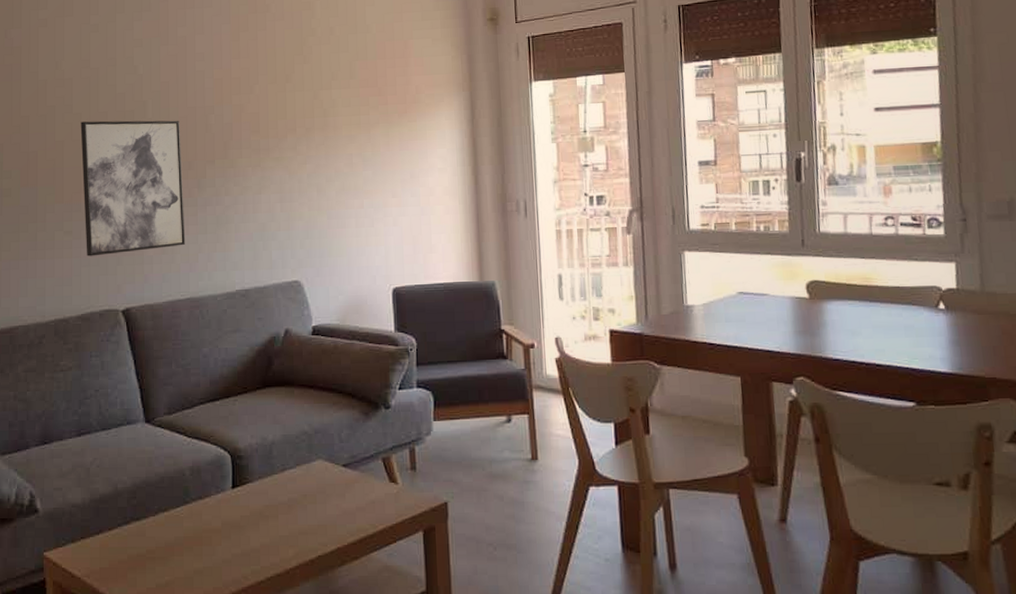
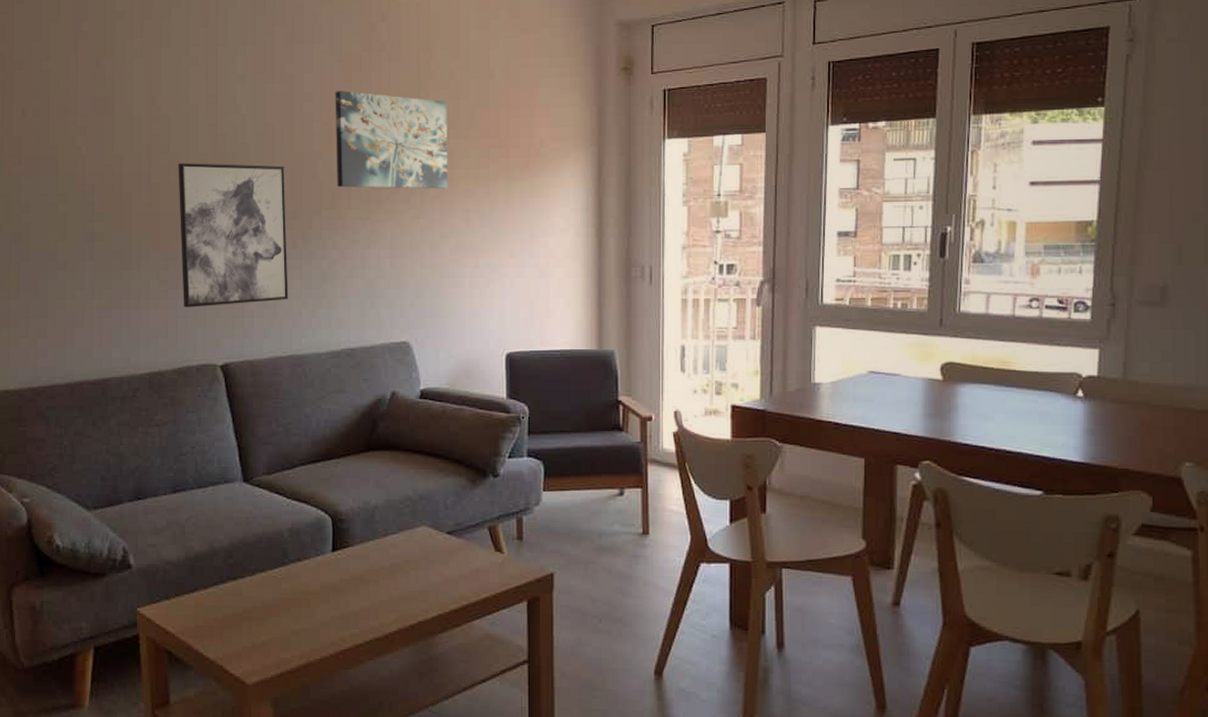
wall art: none [224,49,332,138] -> present [335,91,448,189]

